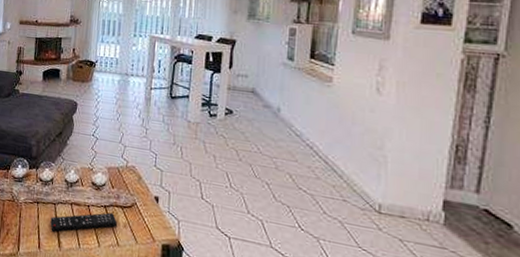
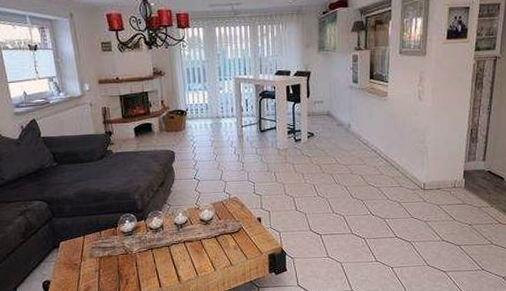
remote control: present [50,212,118,232] -> none [167,240,229,270]

